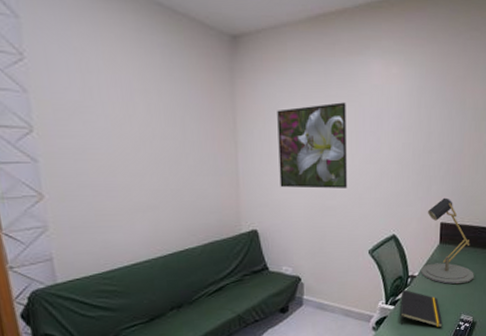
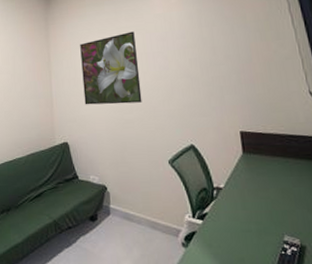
notepad: present [400,289,443,328] -> none [208,202,263,250]
desk lamp: present [420,197,474,285] -> none [223,106,292,199]

